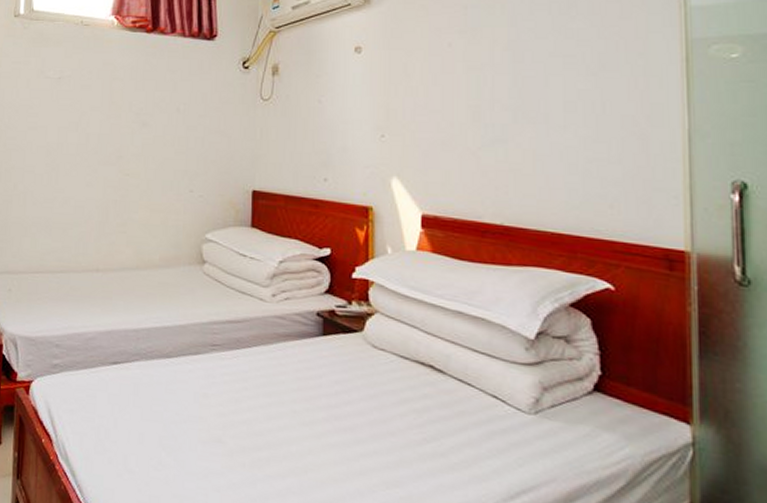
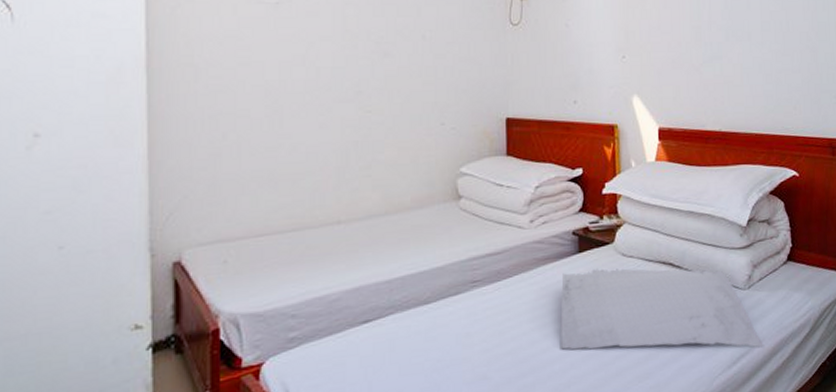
towel: none [298,353,556,488] -> present [560,268,765,350]

